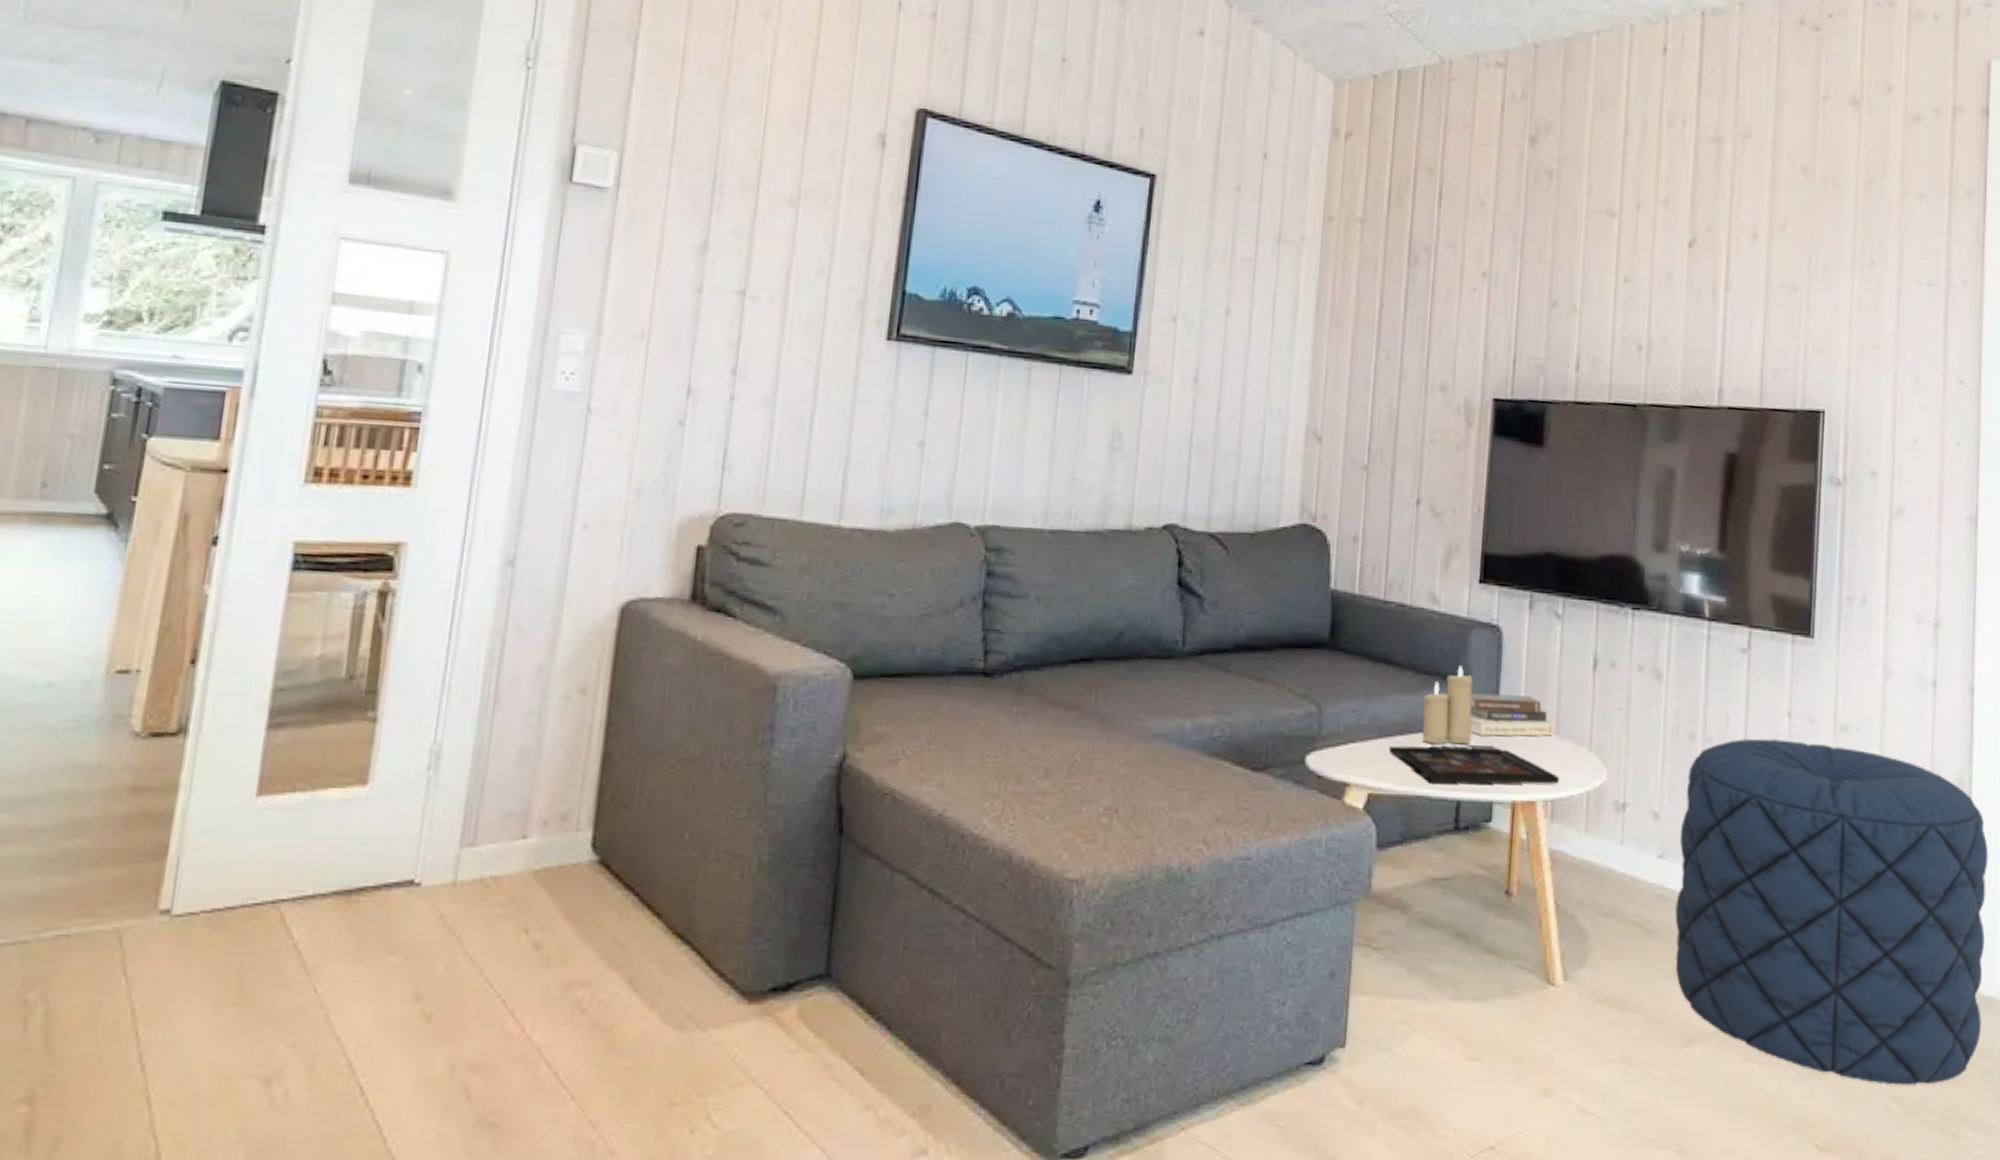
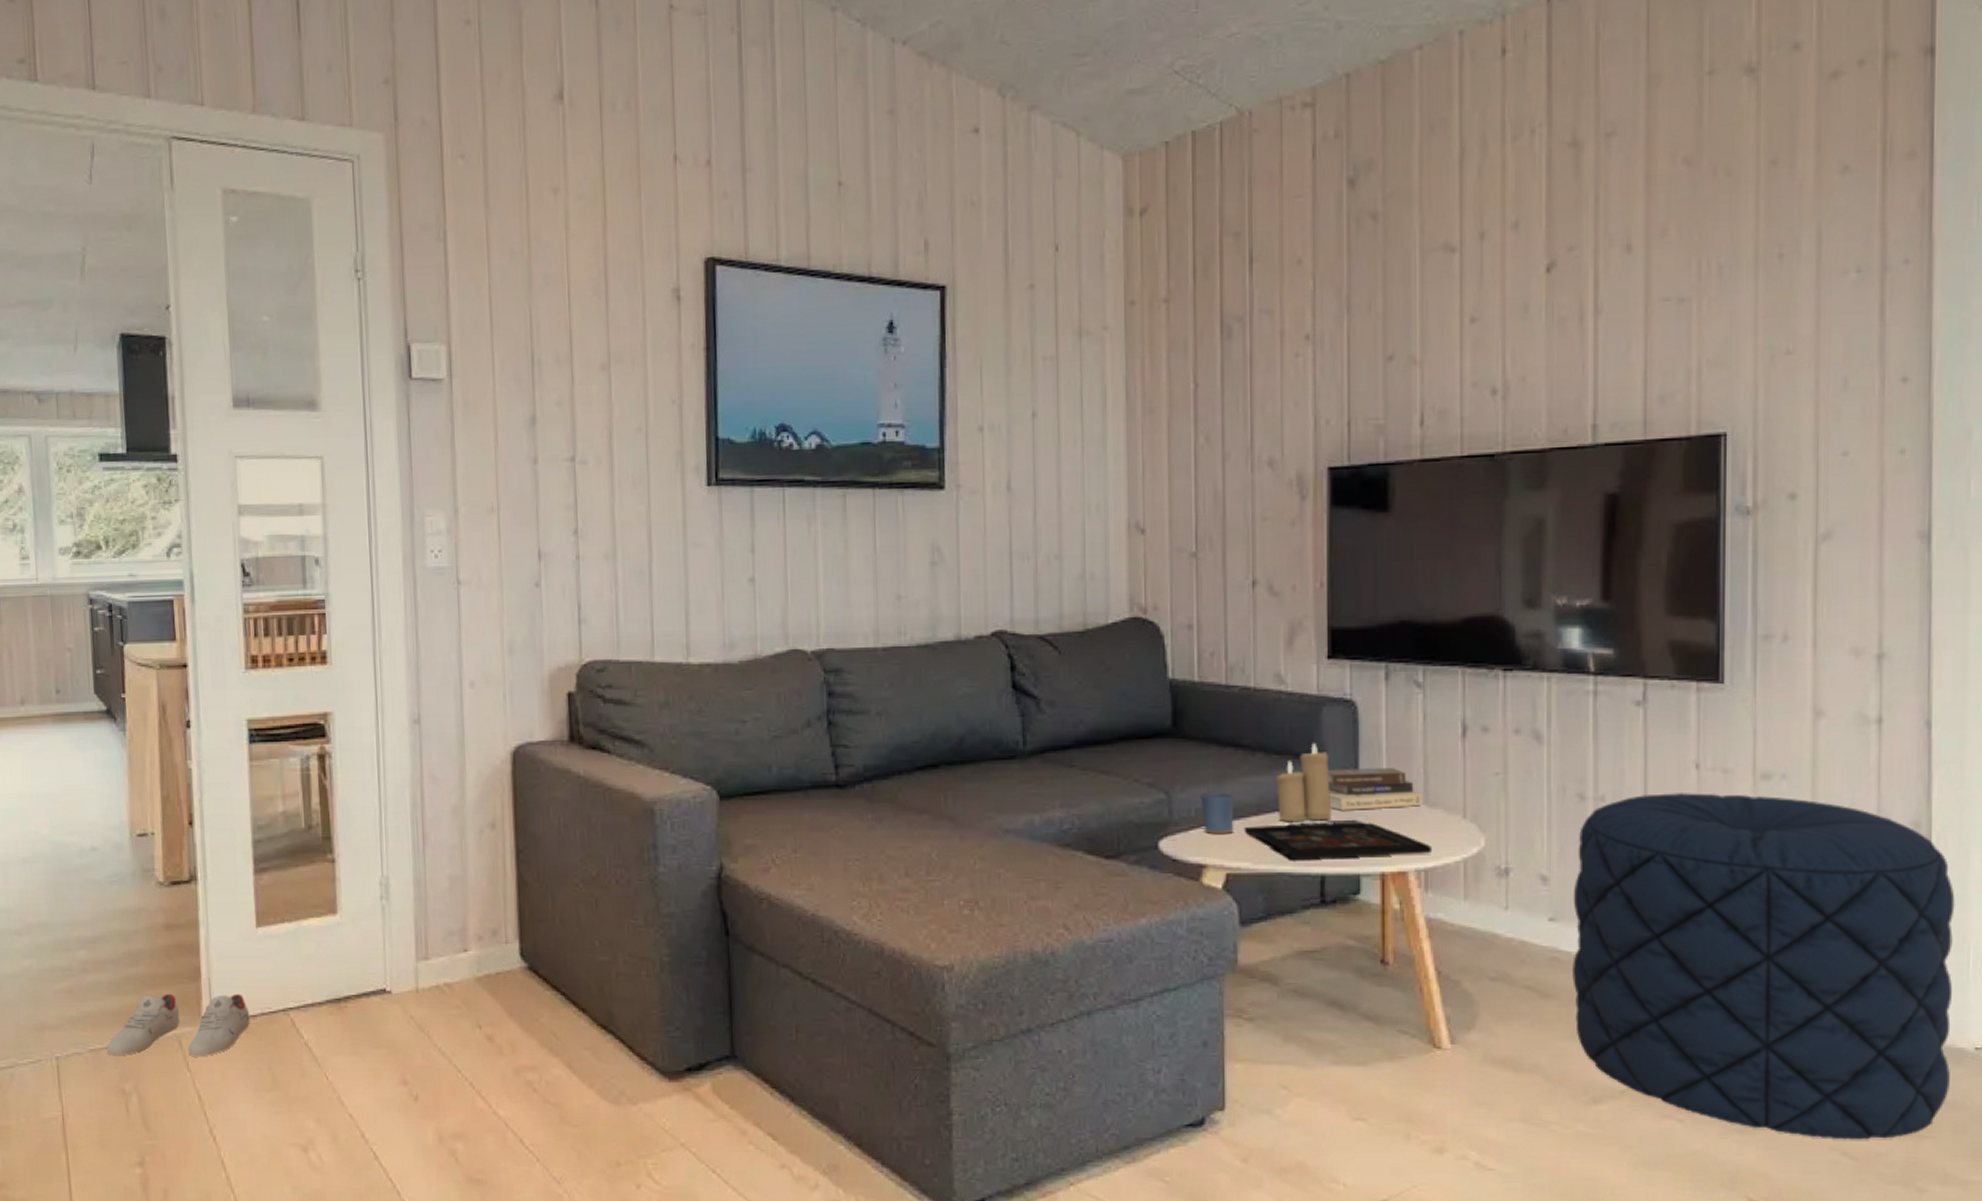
shoe: none [11,874,226,959] -> present [106,993,250,1057]
mug: none [1349,708,1382,752] -> present [1200,792,1234,833]

